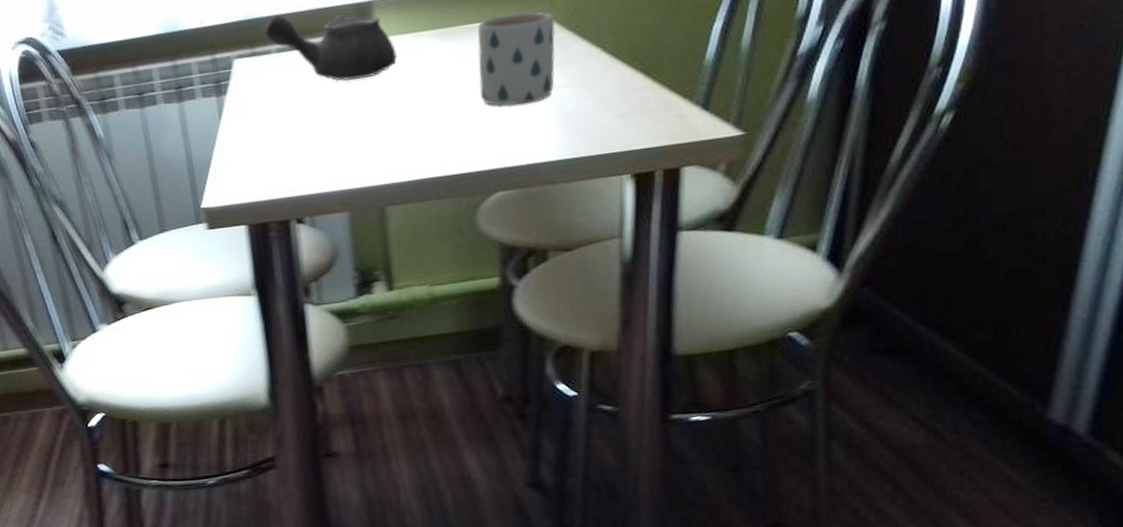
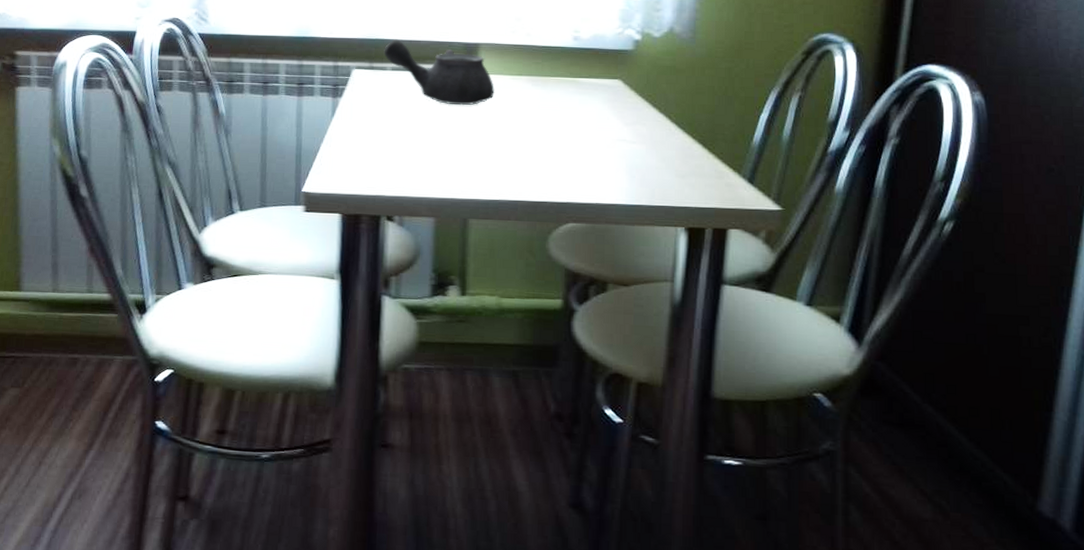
mug: present [478,11,555,106] -> none [562,75,631,152]

